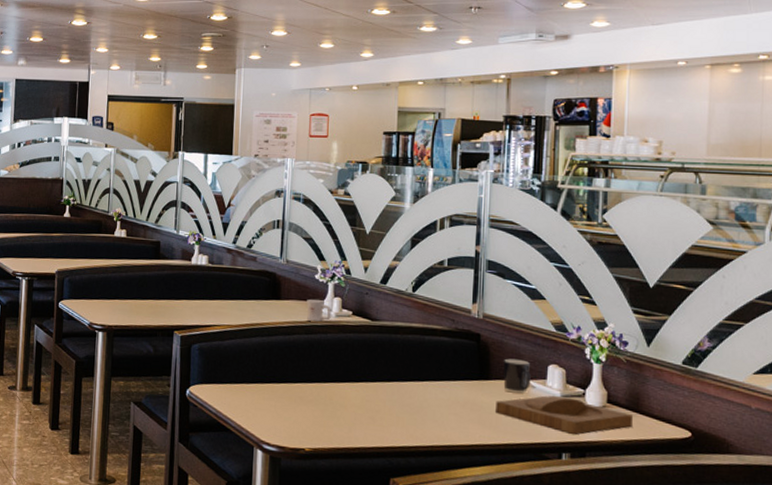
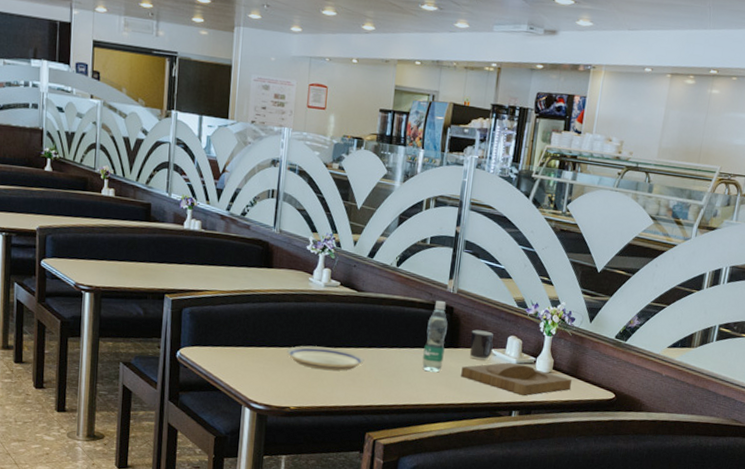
plate: none [299,380,384,408] -> present [287,345,365,371]
mug: present [306,299,331,322] -> none [297,269,321,291]
bottle: none [449,326,476,409] -> present [422,300,449,373]

